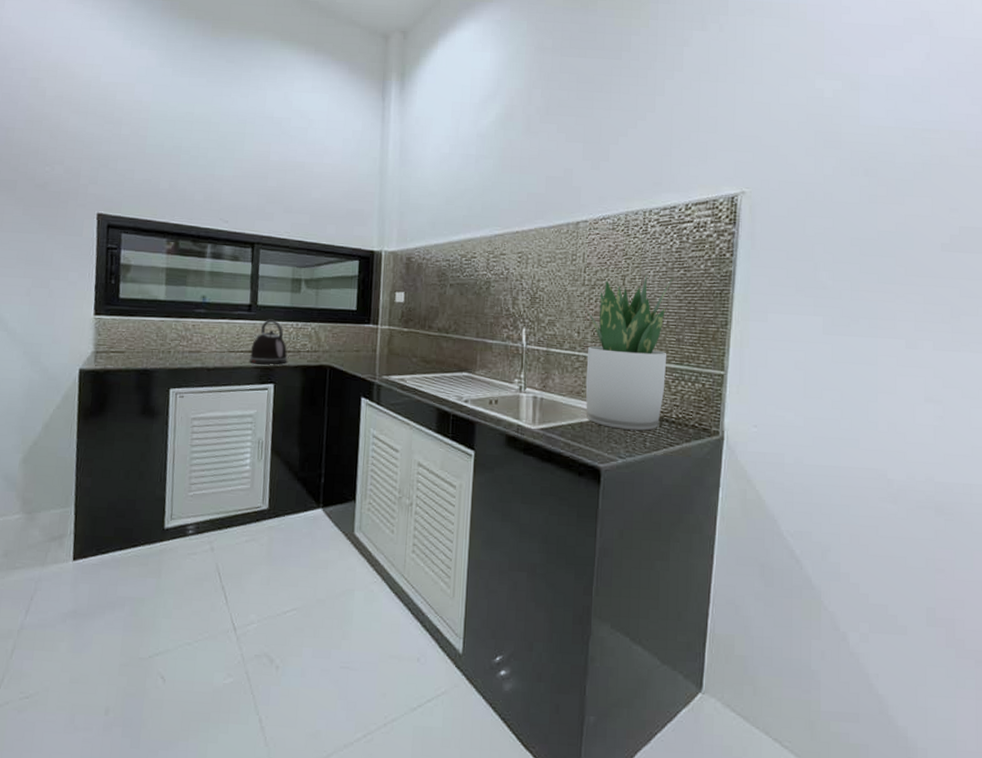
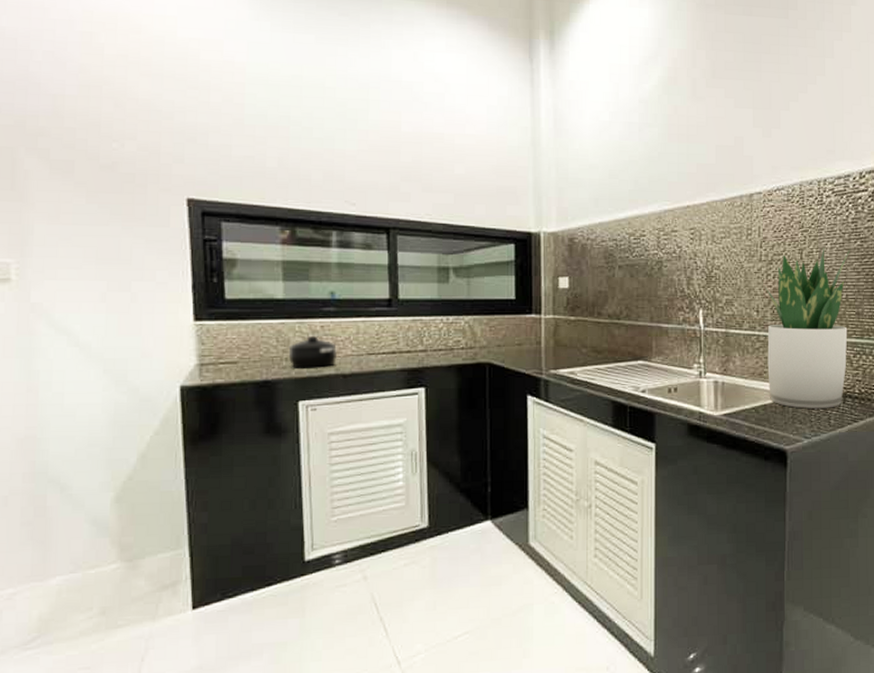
saucepan: none [165,332,204,361] -> present [288,335,338,368]
kettle: present [249,319,288,365] -> none [392,314,439,366]

